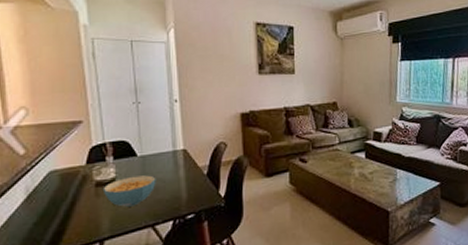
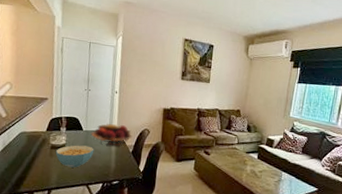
fruit basket: none [148,141,205,171] -> present [91,123,132,146]

